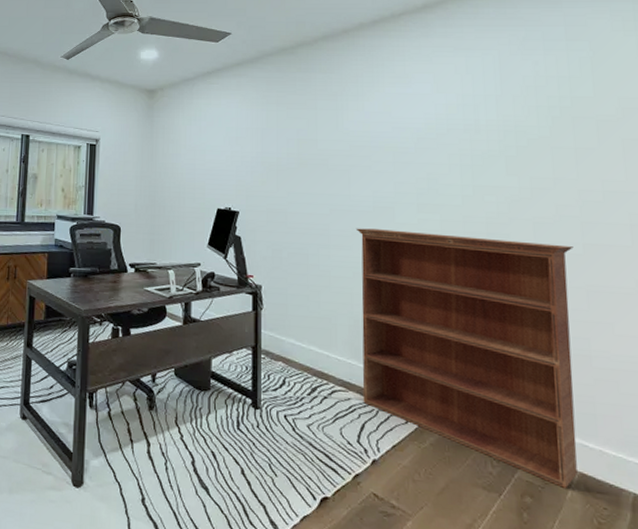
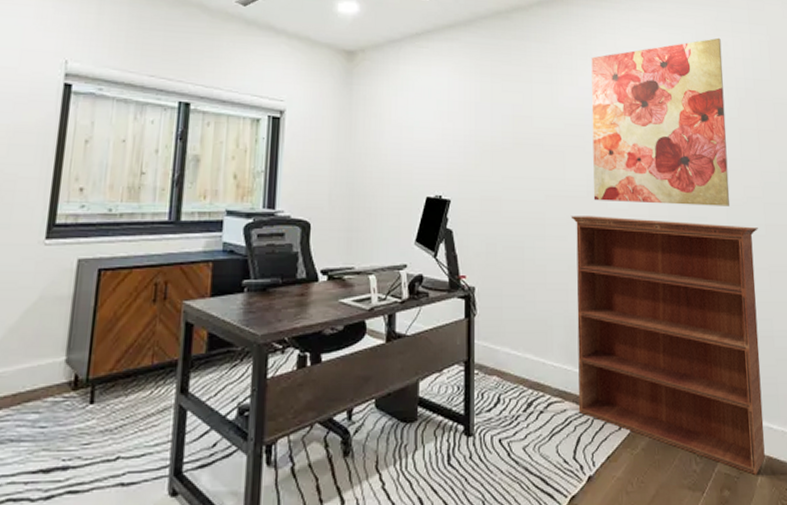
wall art: none [378,57,539,224] -> present [591,37,731,206]

